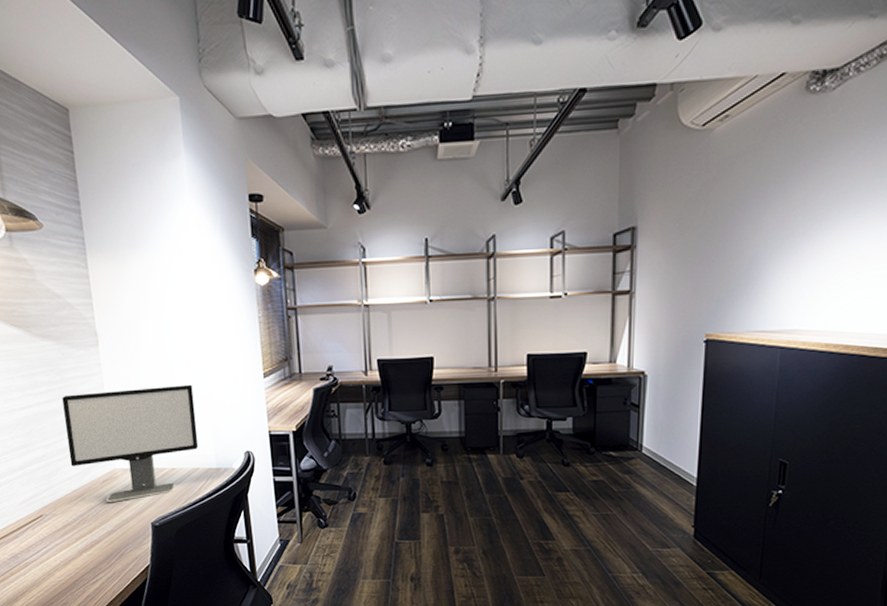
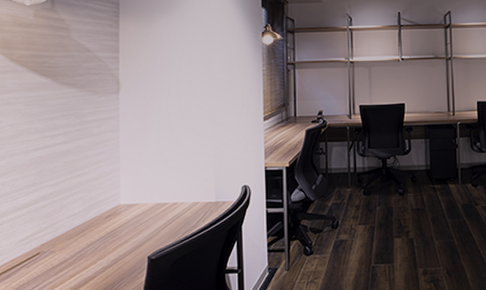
computer monitor: present [62,384,199,502] -> none [76,127,201,237]

